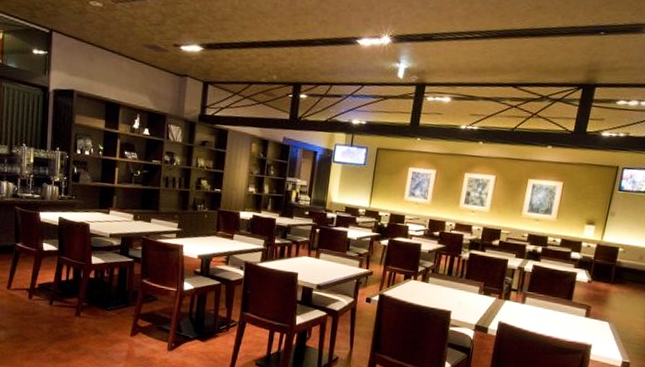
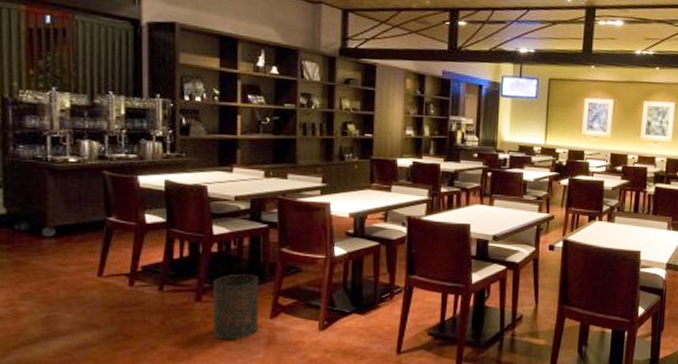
trash can: none [86,297,124,351] -> present [212,273,259,341]

